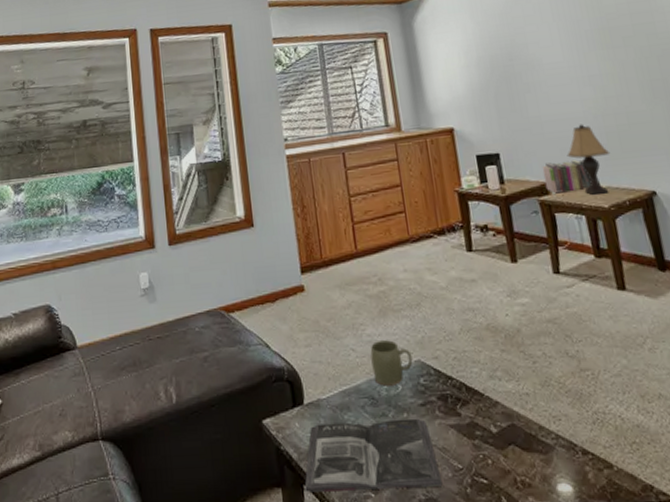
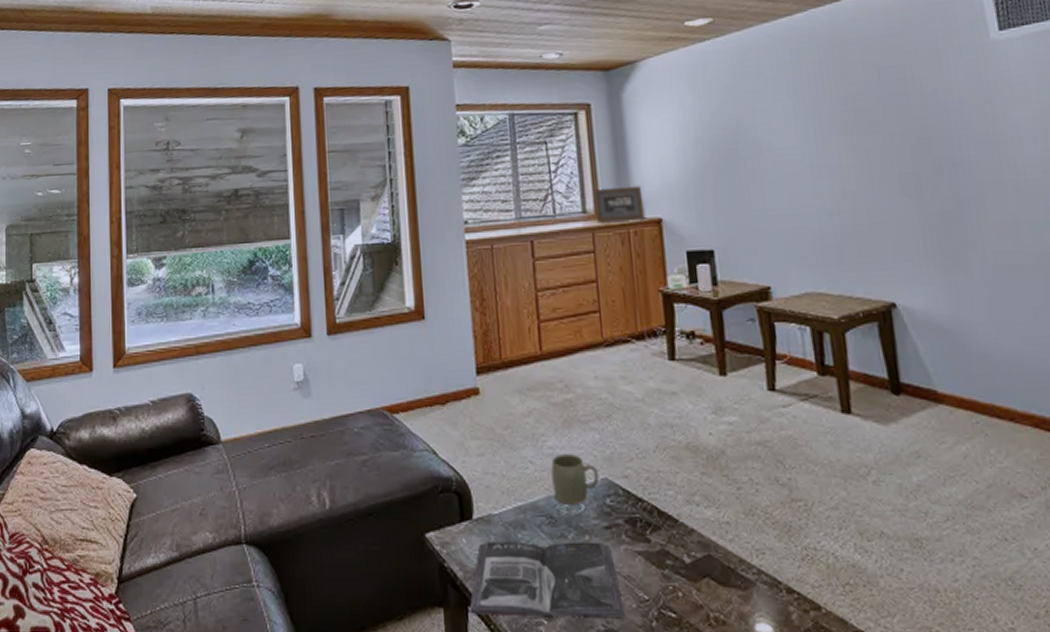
picture frame: none [393,100,440,135] -> present [593,185,645,224]
books: present [542,159,600,194] -> none [763,262,830,300]
lamp: present [567,124,611,196] -> none [793,221,846,305]

